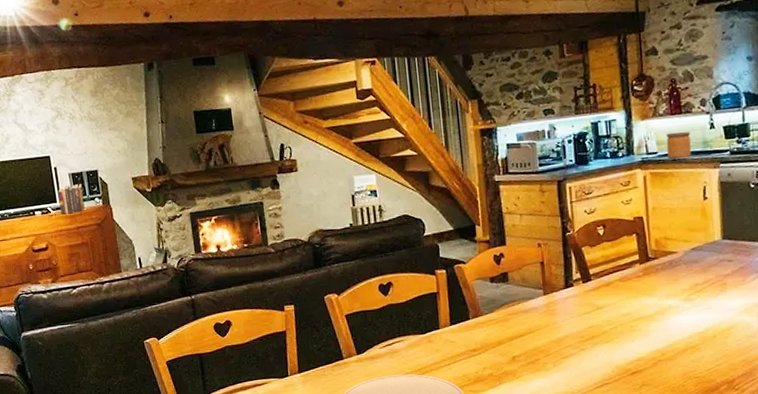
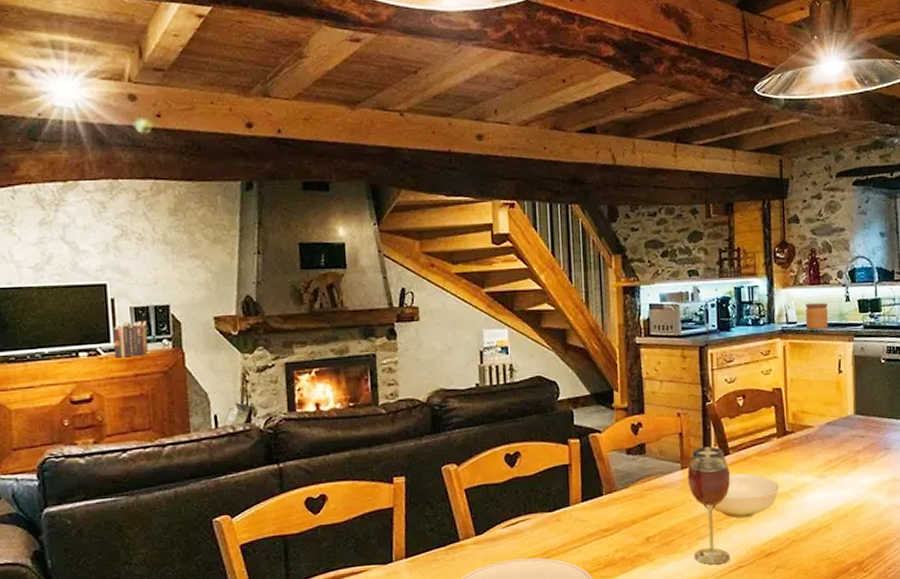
wineglass: none [550,274,595,382] -> present [687,446,731,565]
bowl: none [576,298,644,340] -> present [713,473,780,519]

